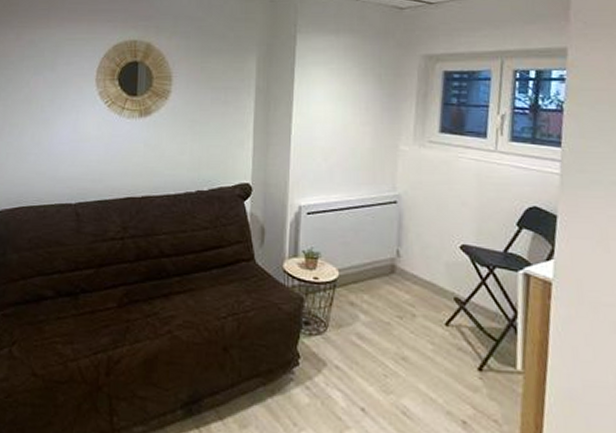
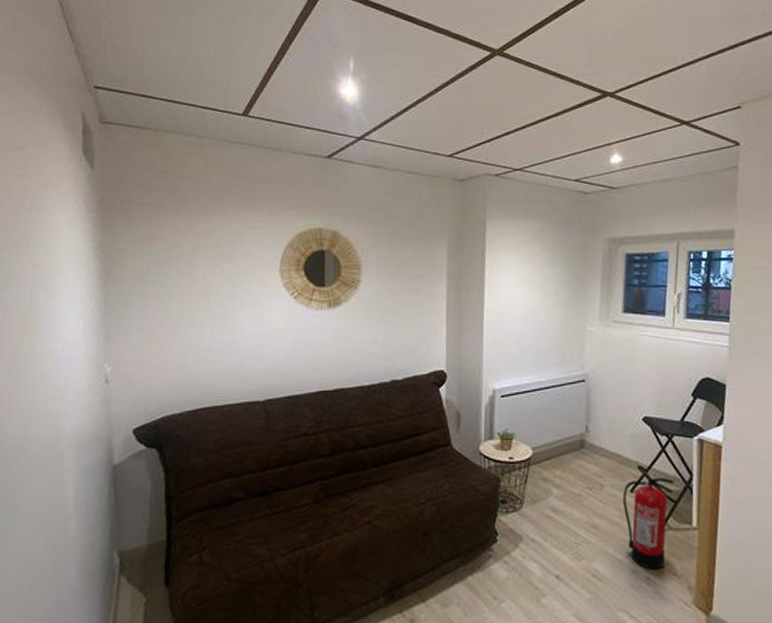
fire extinguisher: none [436,311,496,414] -> present [622,477,675,570]

